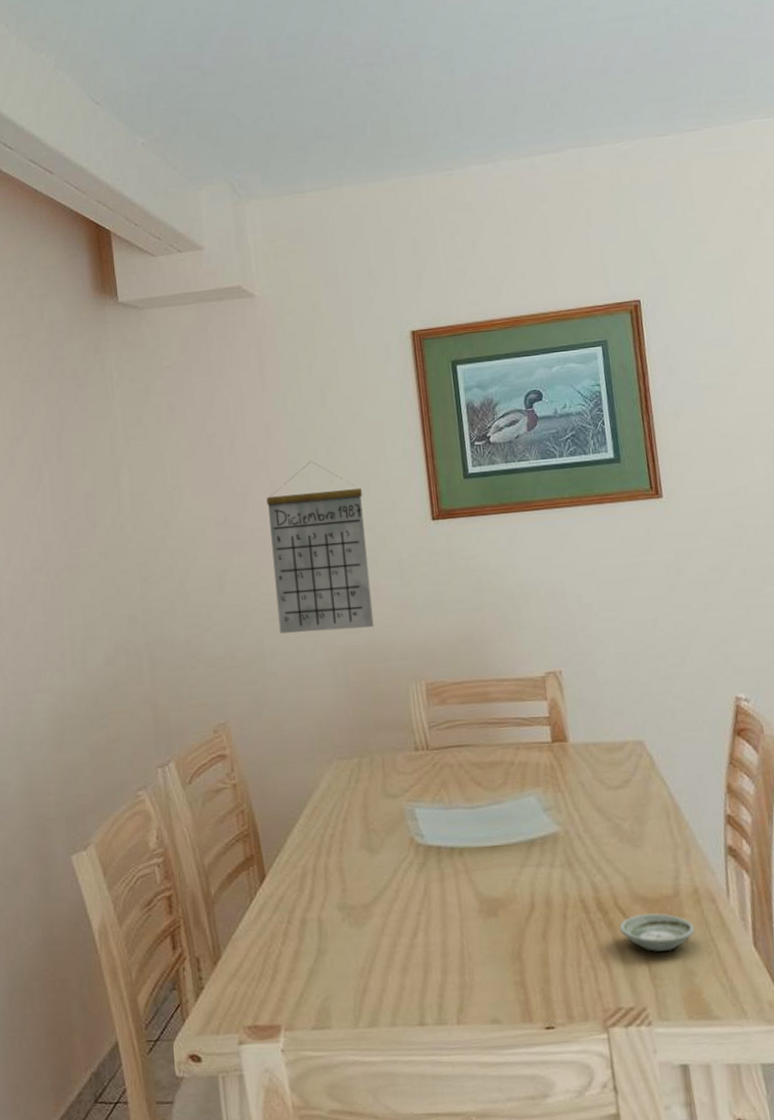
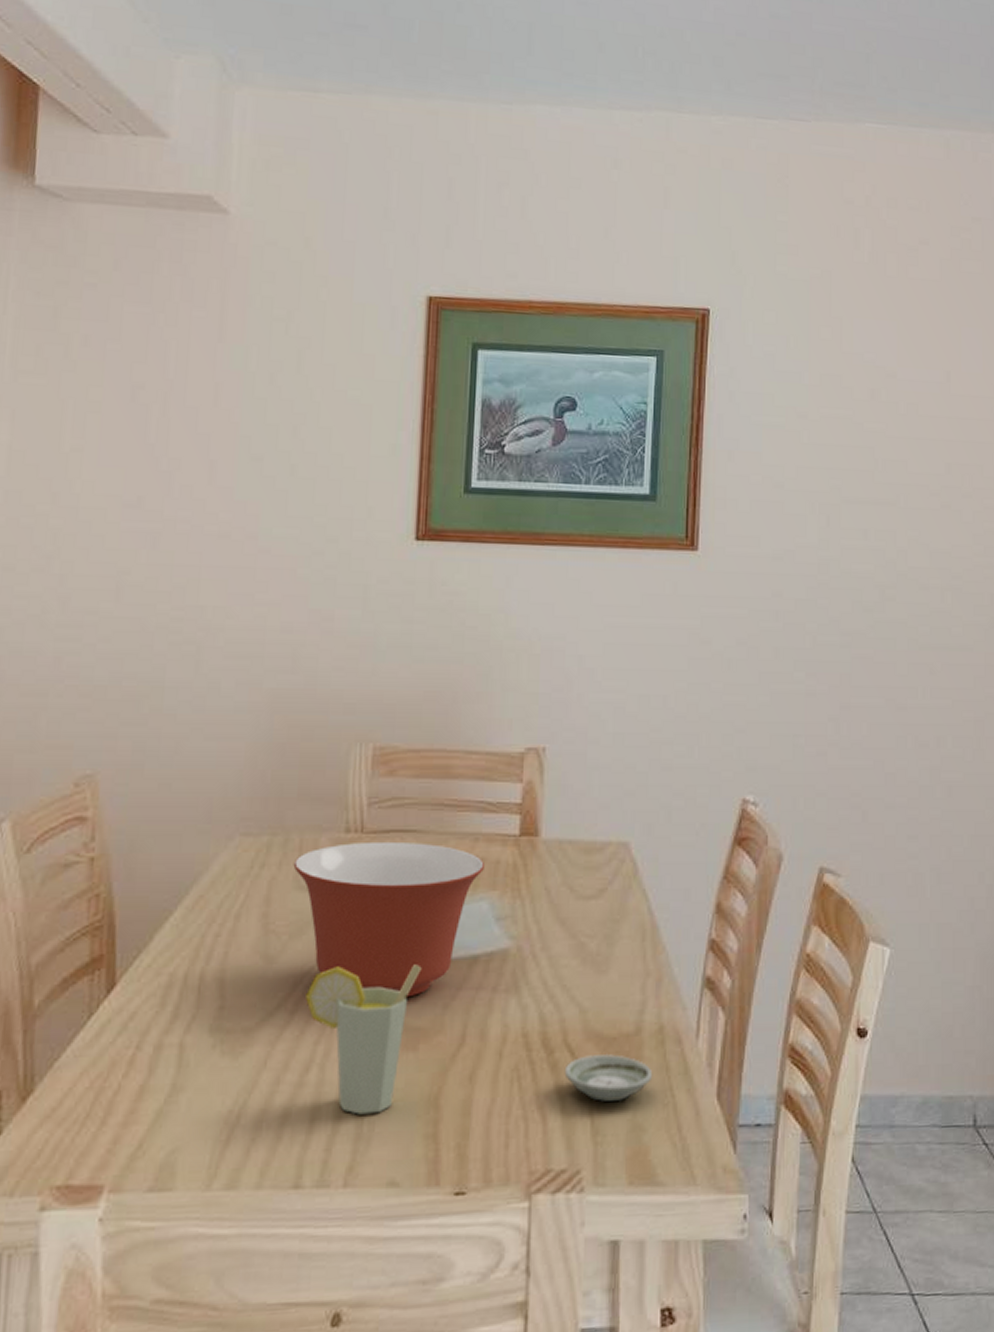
calendar: present [266,461,374,634] -> none [189,441,332,668]
mixing bowl: none [379,754,528,875] -> present [293,841,484,998]
cup: none [405,849,491,968] -> present [306,964,422,1115]

